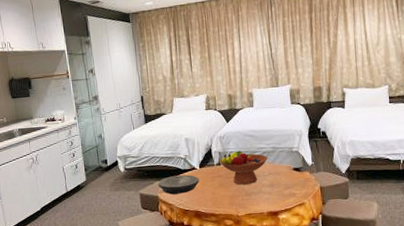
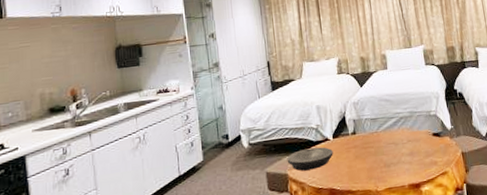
fruit bowl: present [219,150,269,185] -> none [354,117,406,155]

